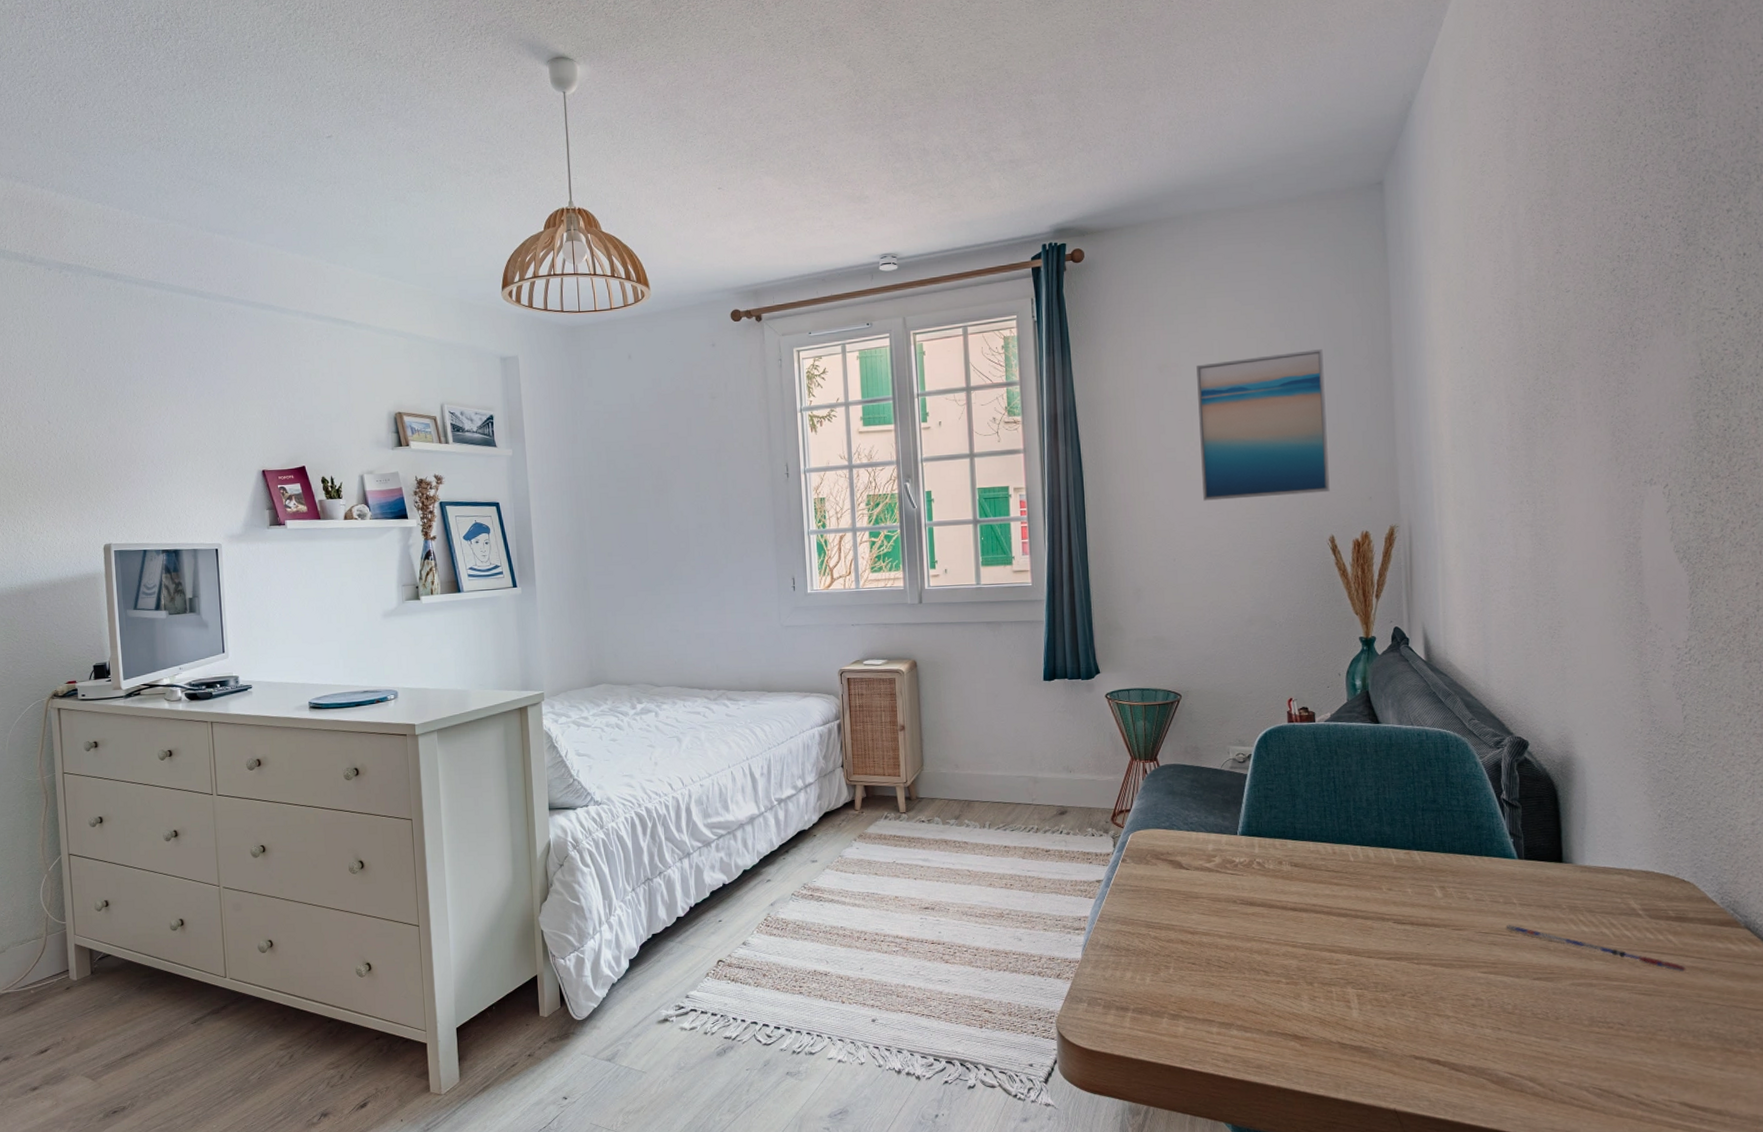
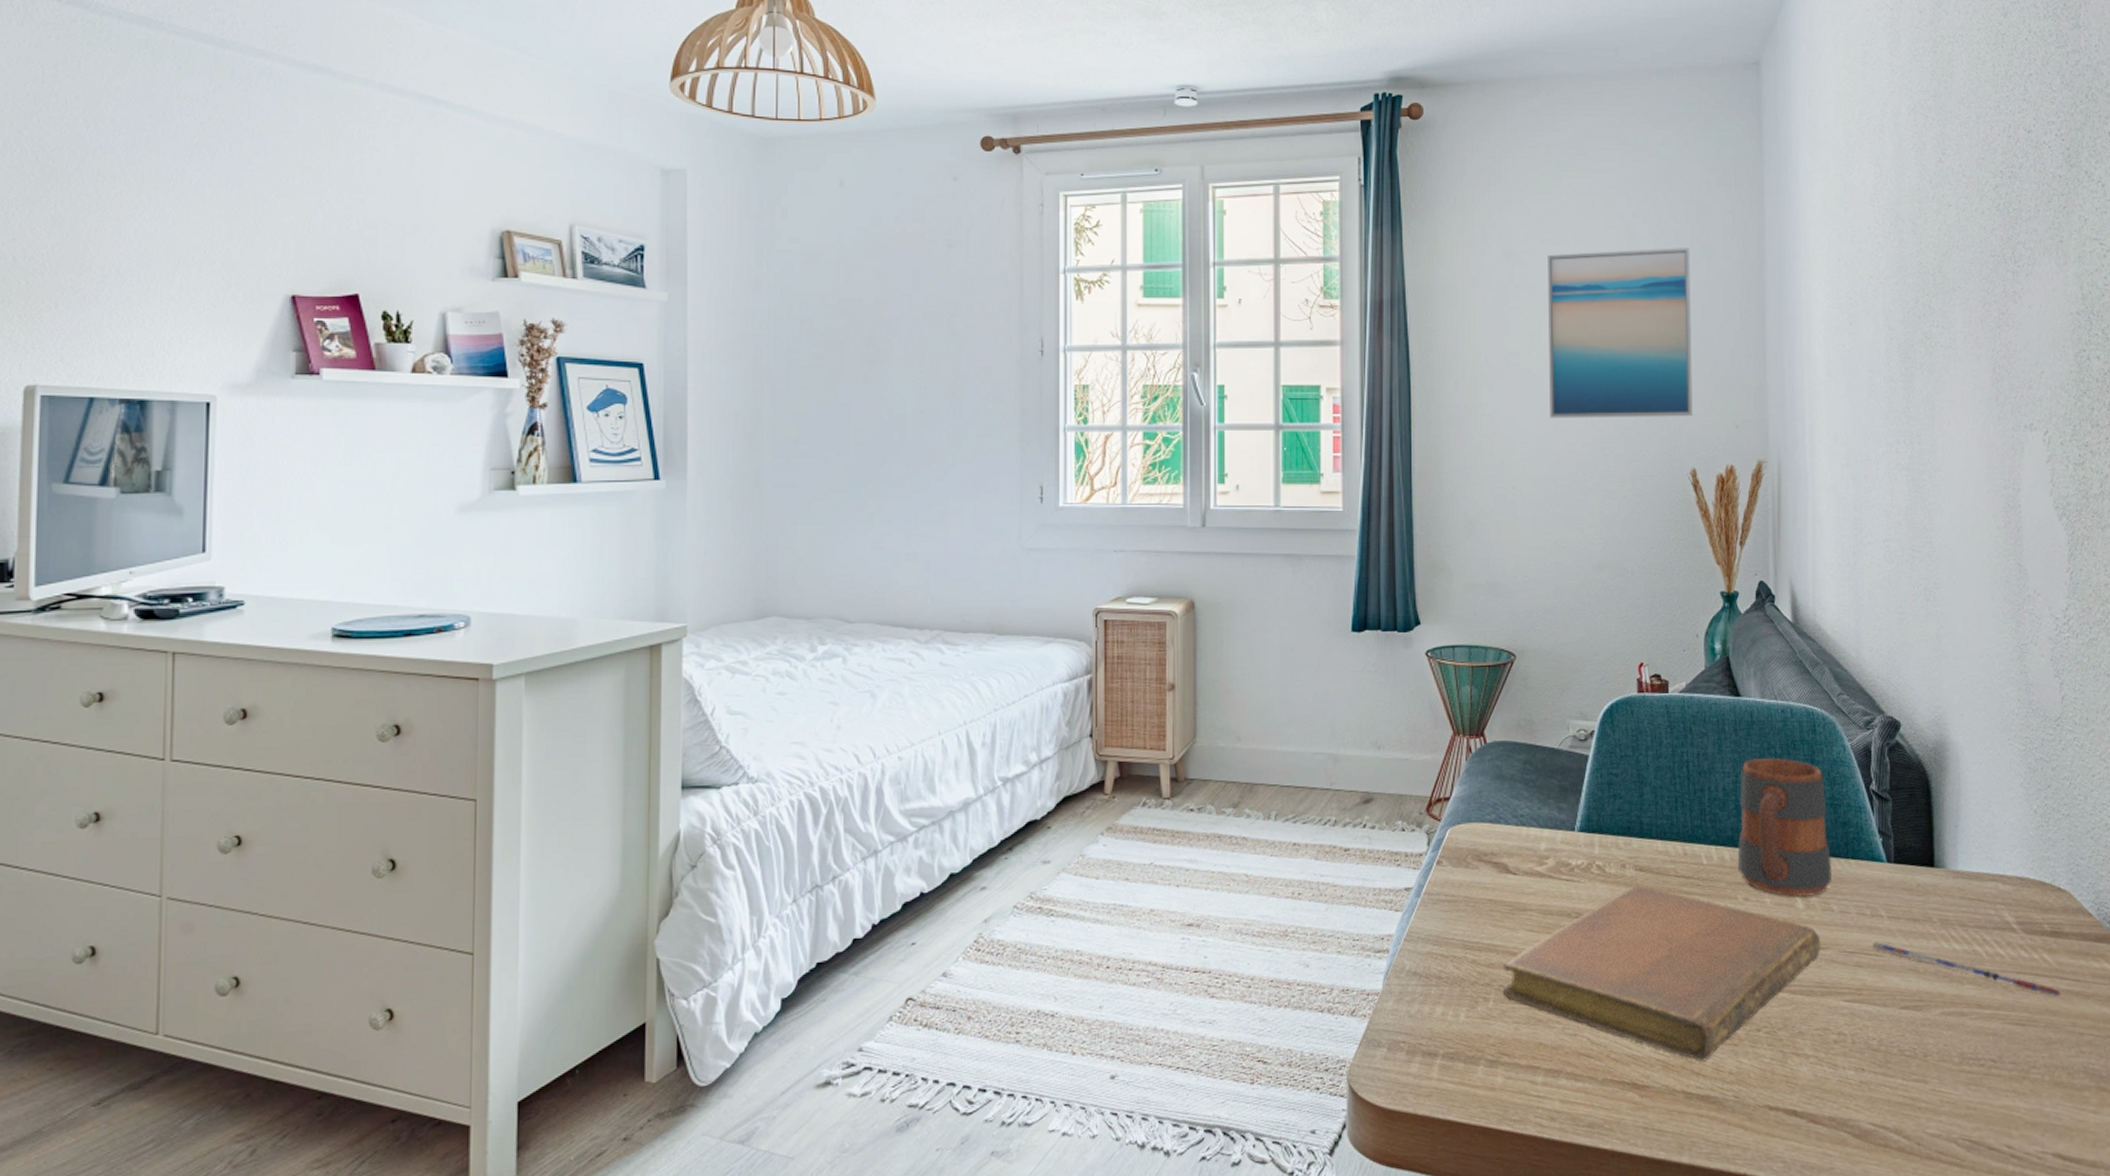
notebook: none [1180,878,1459,1019] -> present [1502,885,1821,1062]
mug: none [1381,773,1467,888] -> present [1737,757,1832,898]

